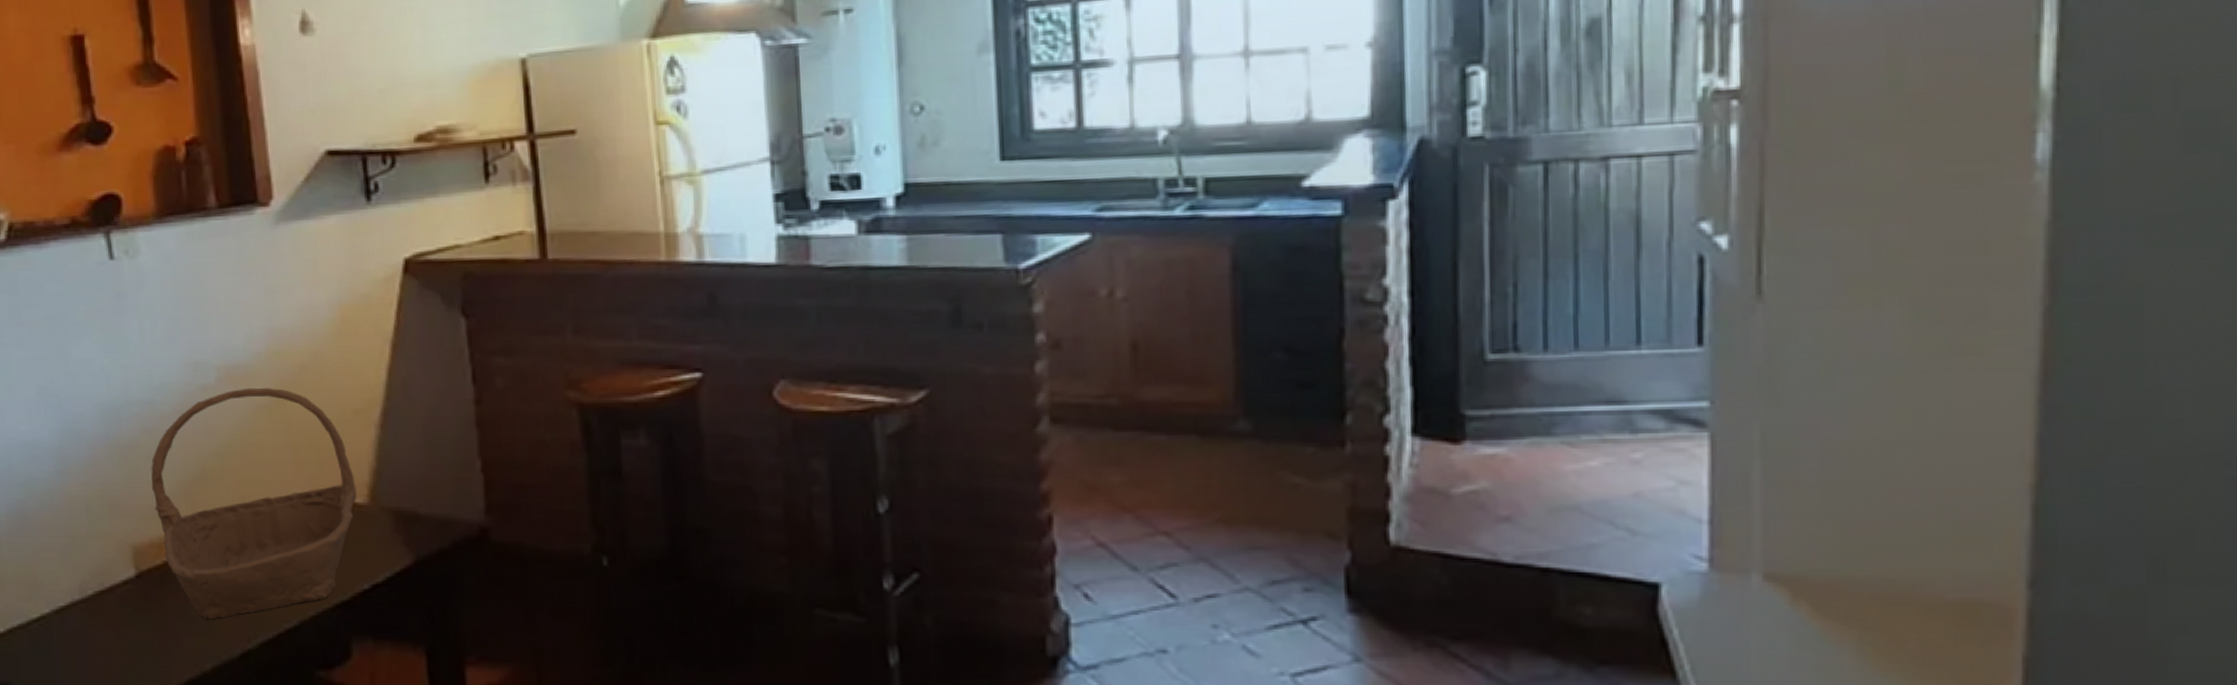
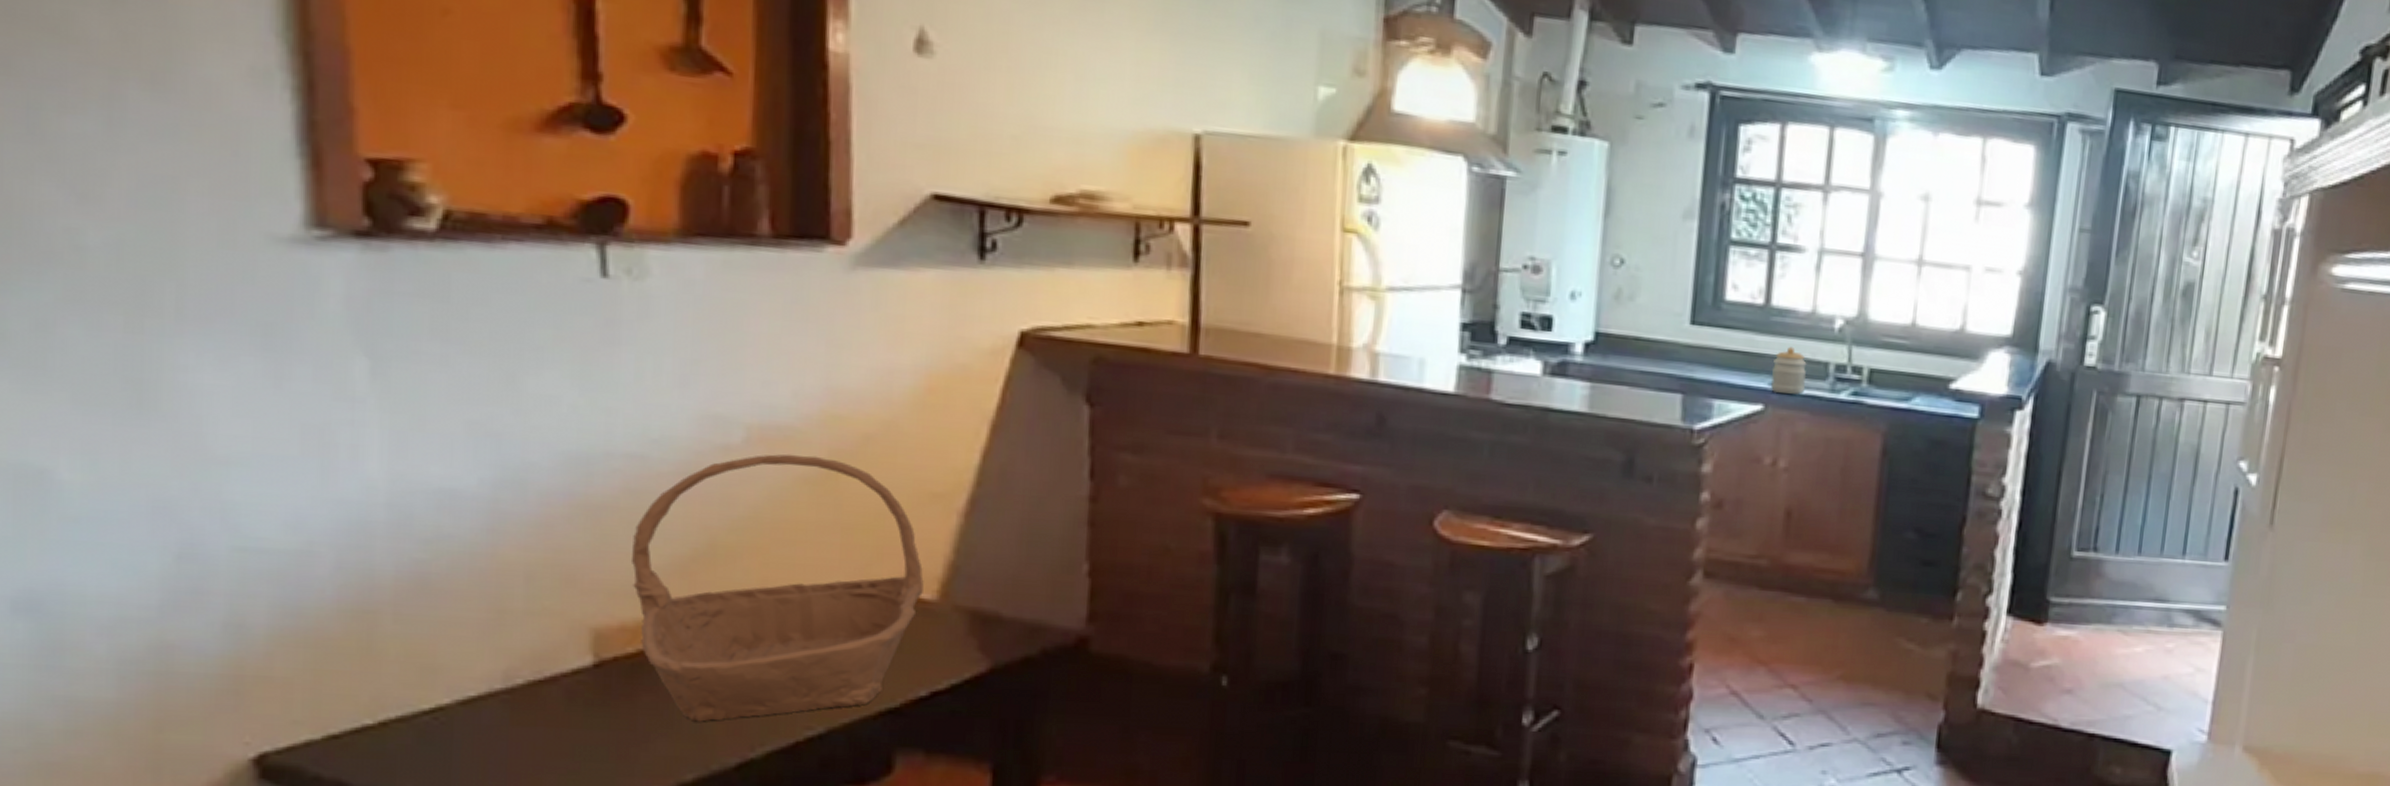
jar: none [1093,167,1134,218] -> present [1771,346,1807,395]

